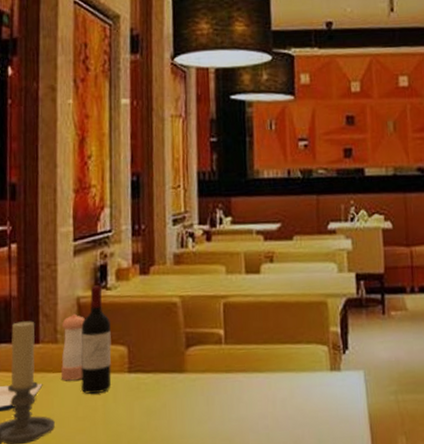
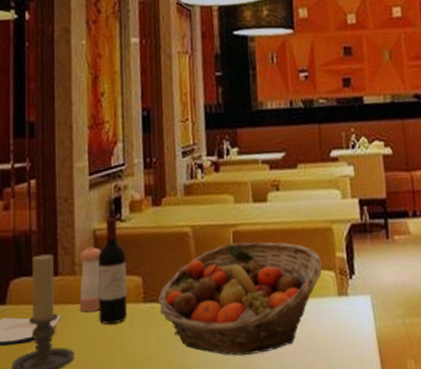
fruit basket: none [143,314,315,428] -> present [157,242,322,356]

